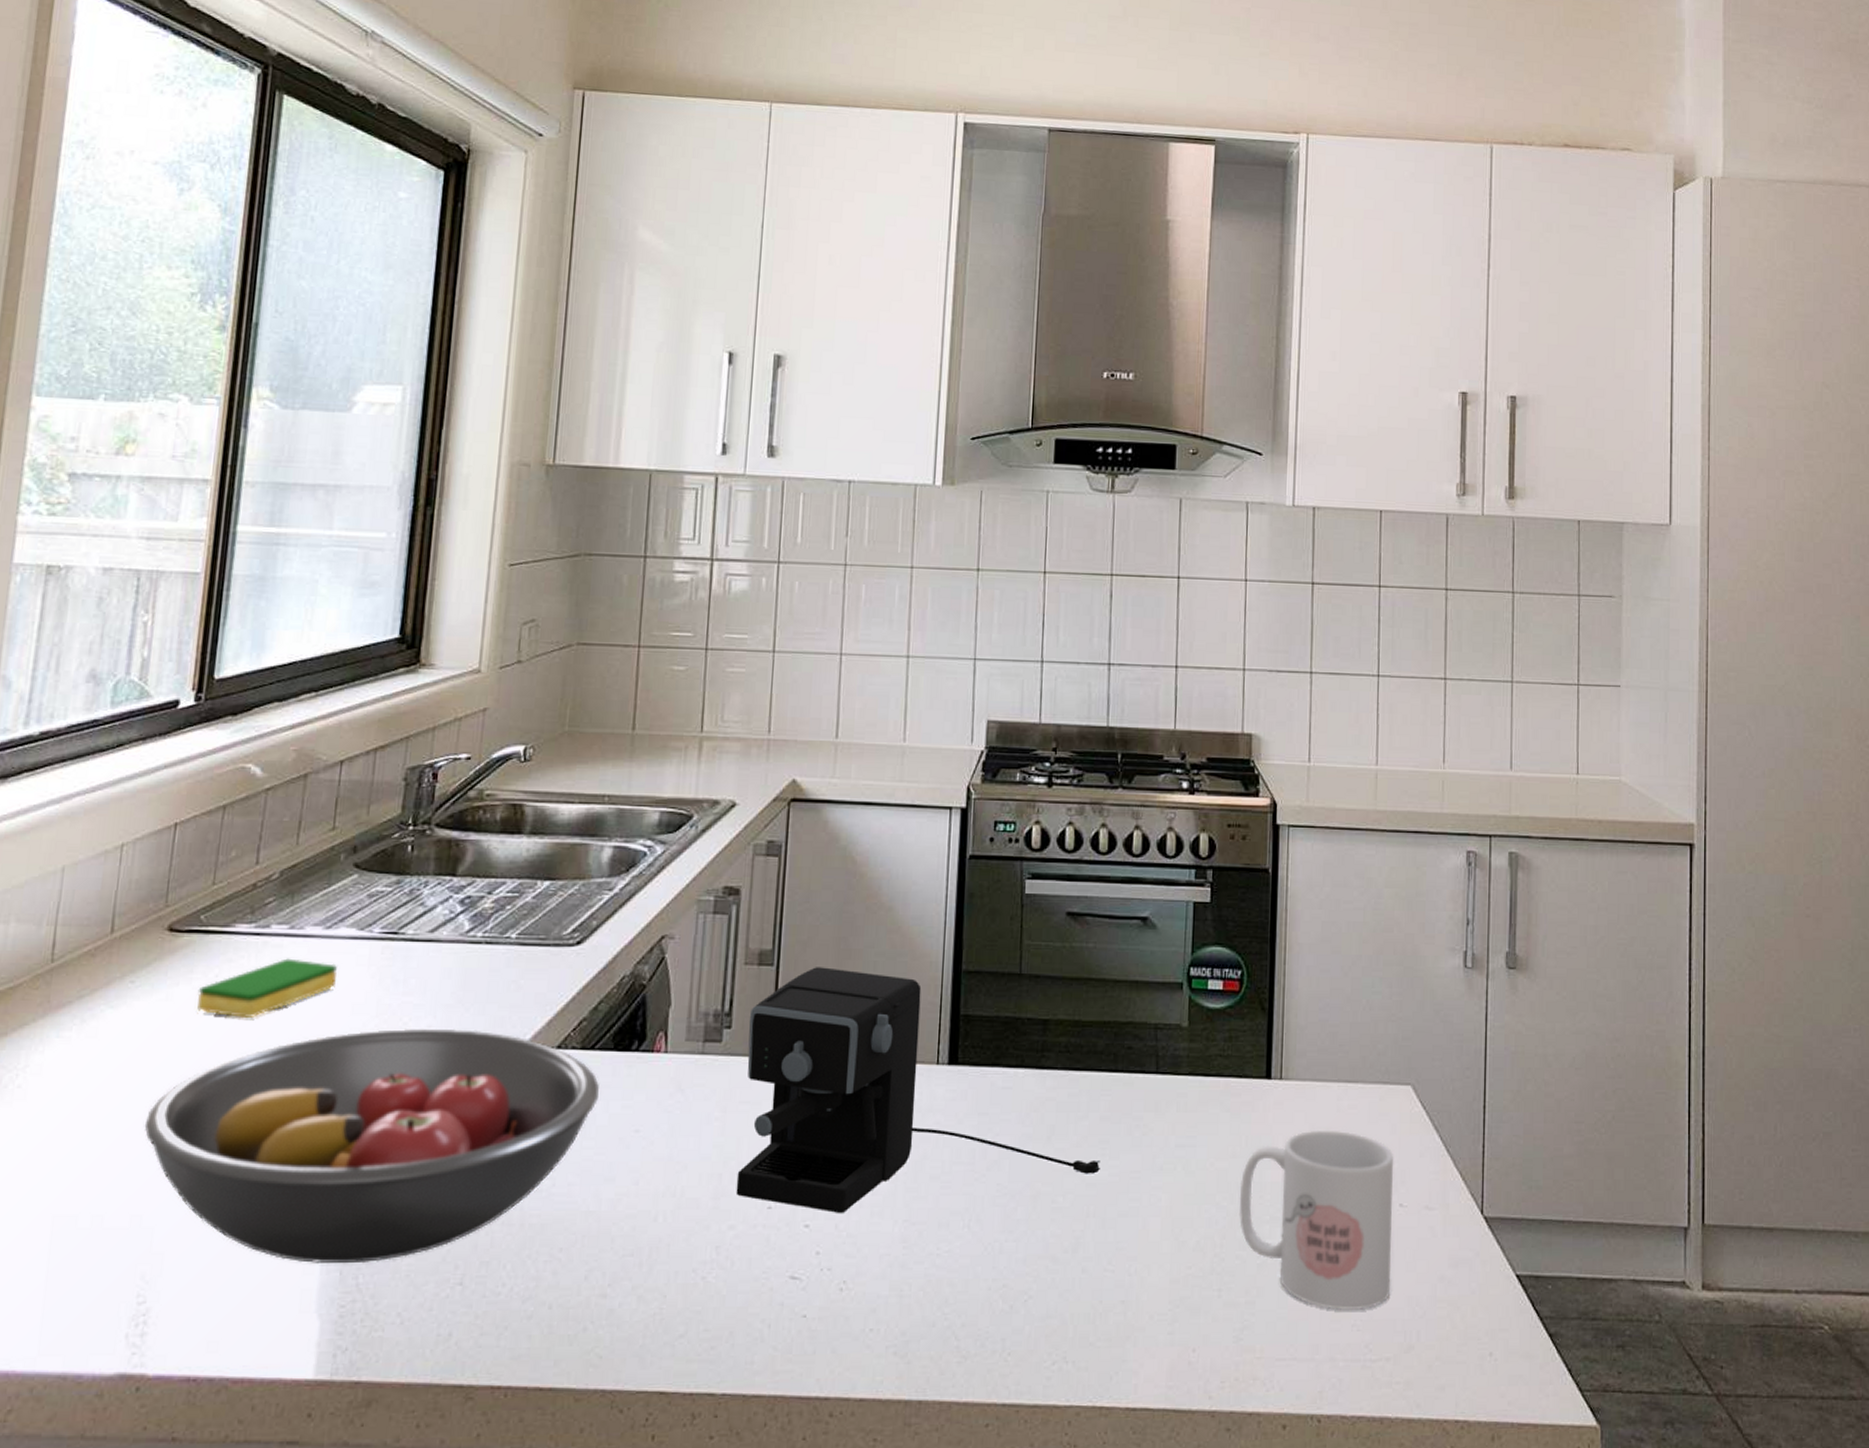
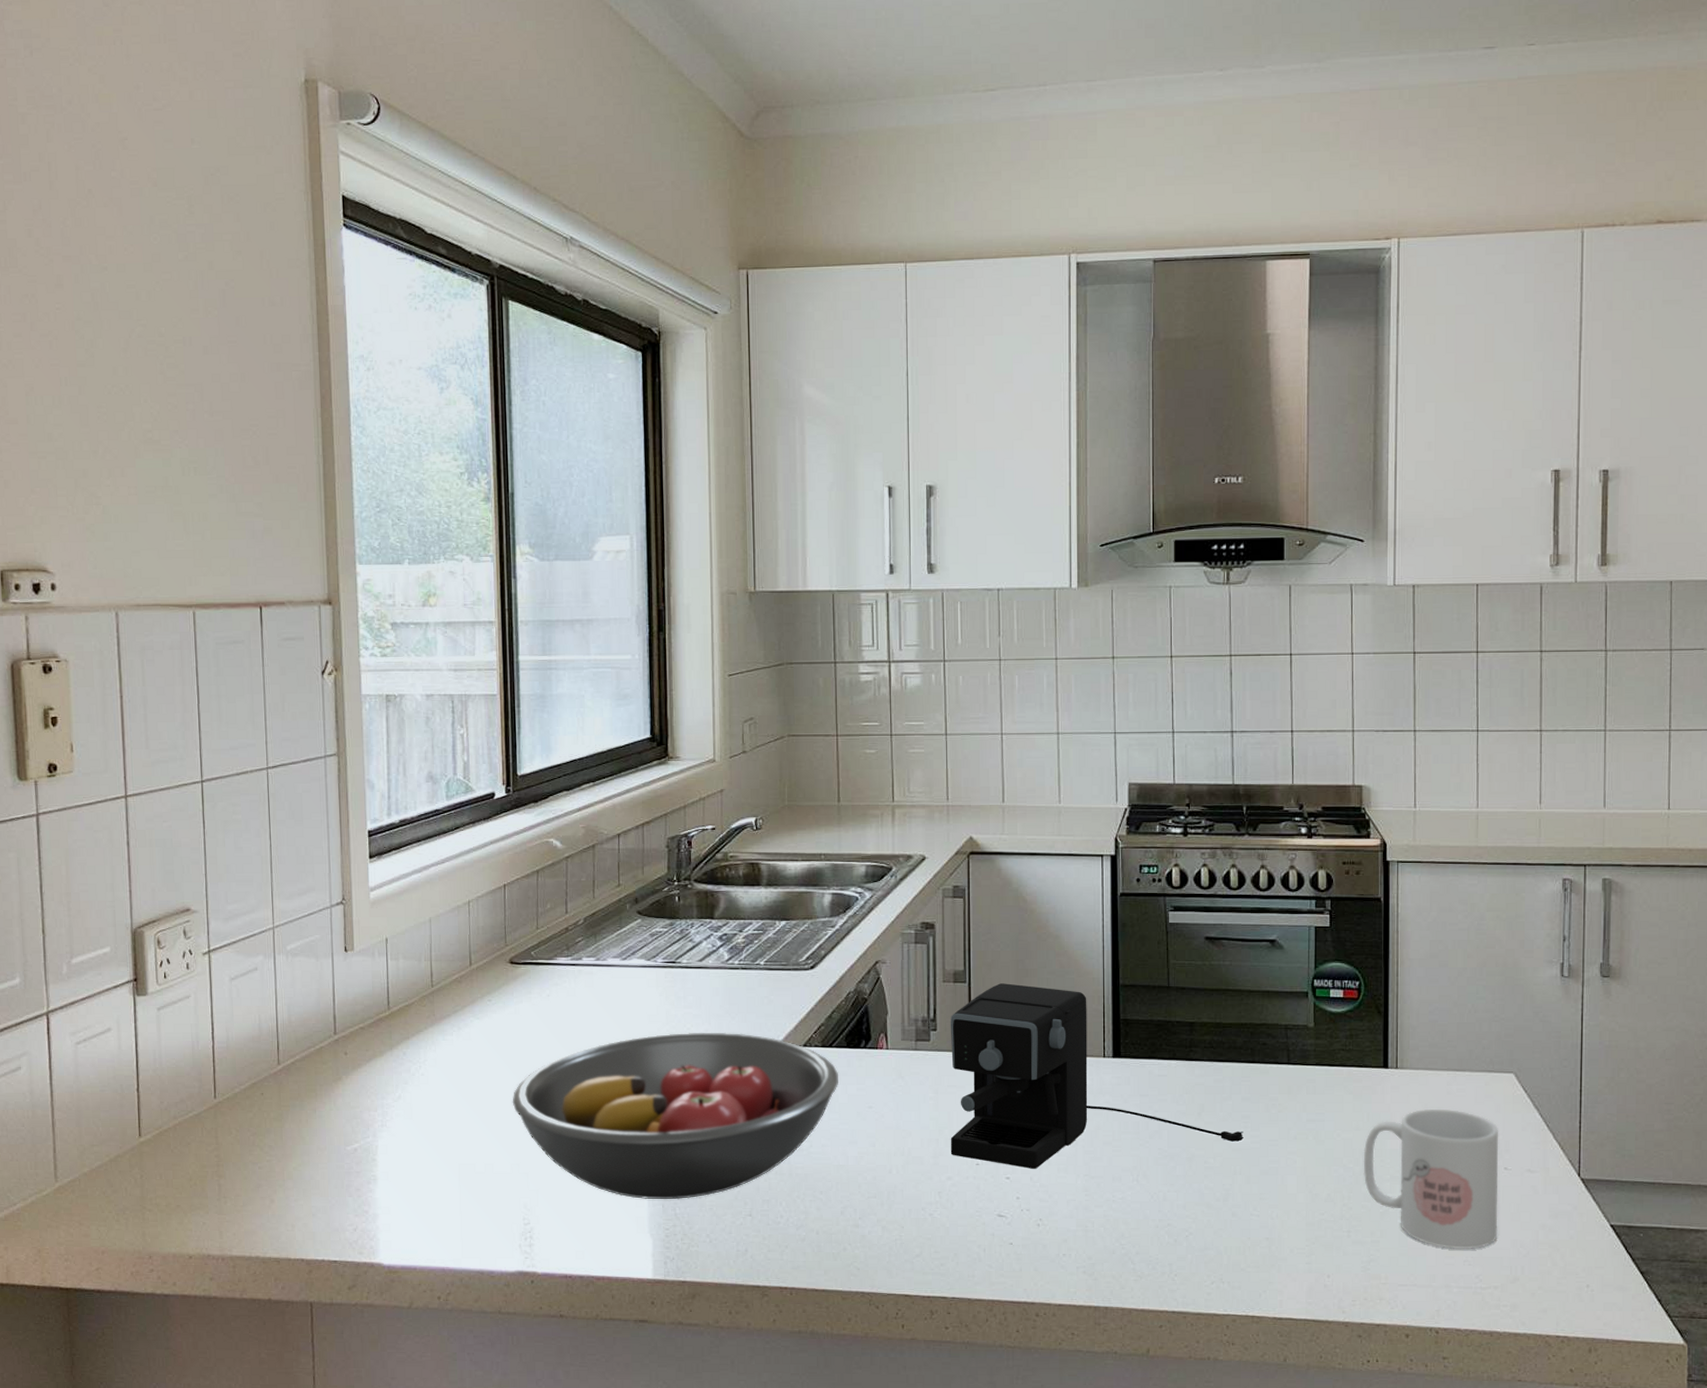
dish sponge: present [197,958,337,1018] -> none [536,982,634,1025]

